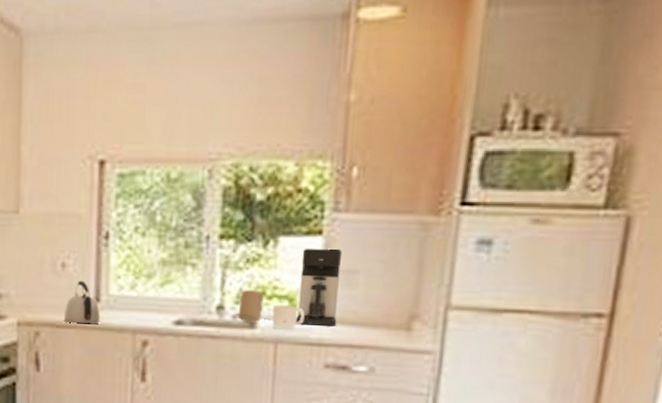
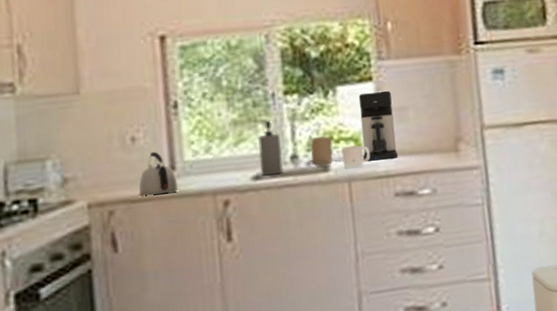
soap dispenser: none [182,264,210,323] -> present [254,120,283,176]

